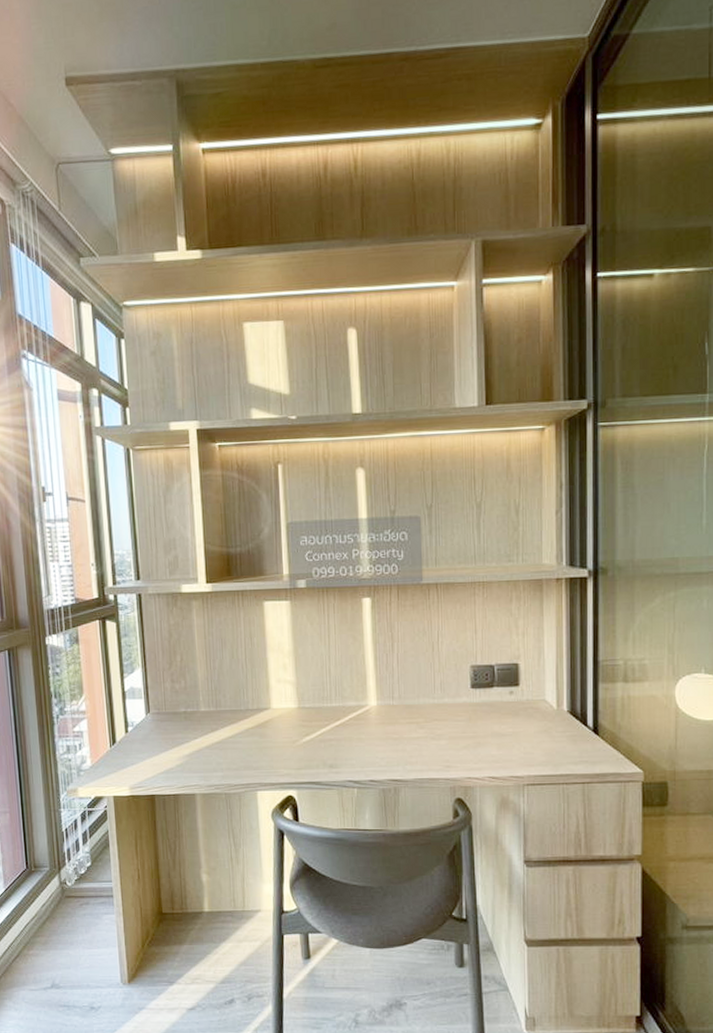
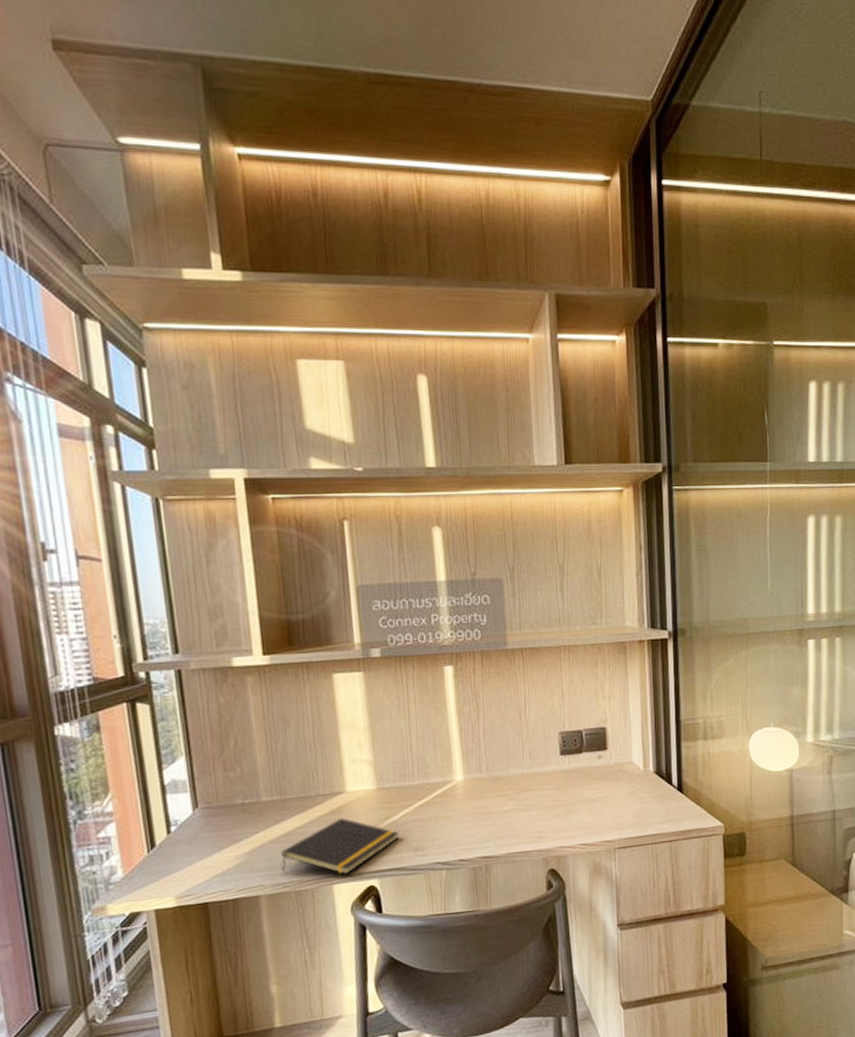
notepad: none [215,731,316,783] -> present [281,817,399,875]

